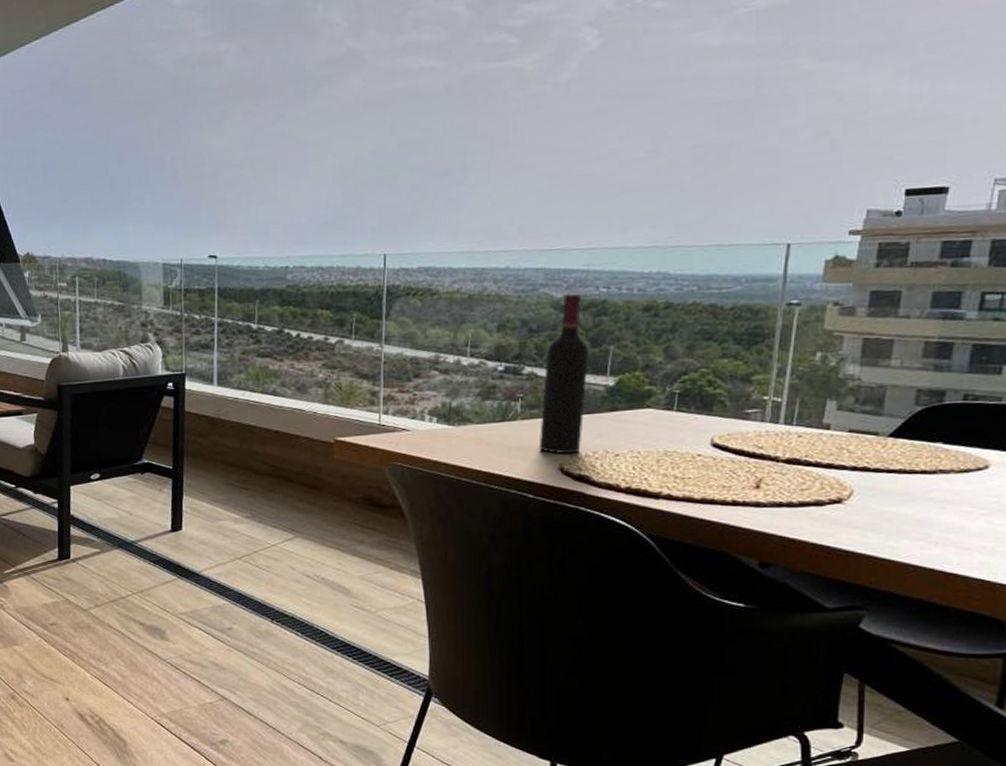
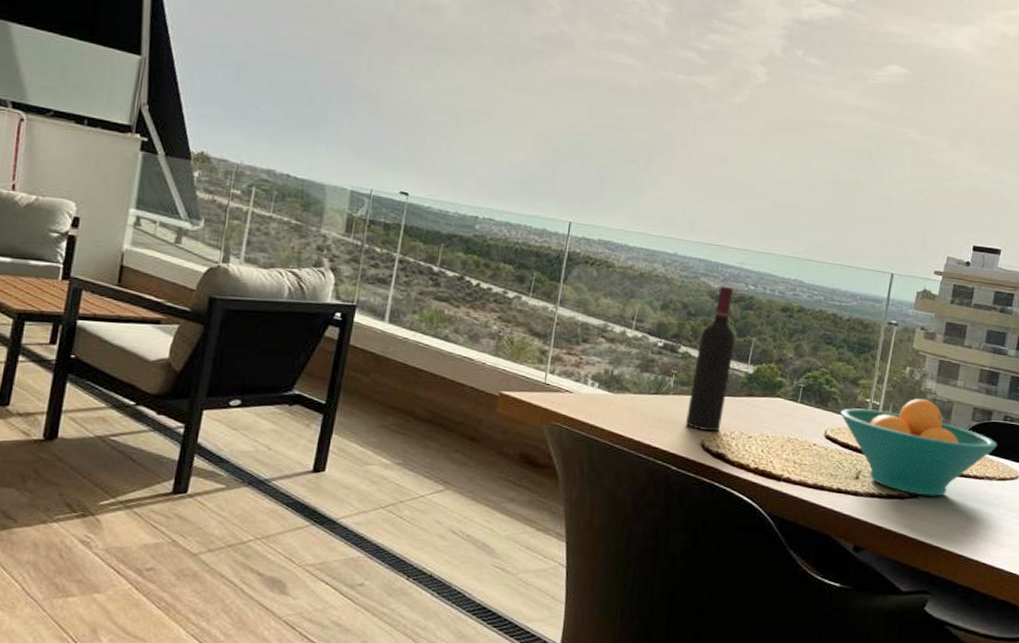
fruit bowl: none [730,387,956,500] -> present [841,398,998,497]

